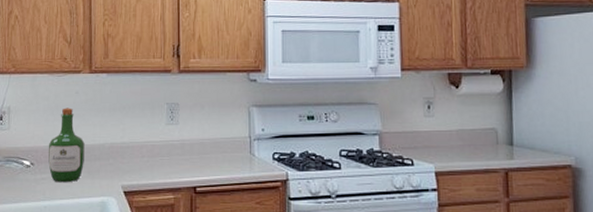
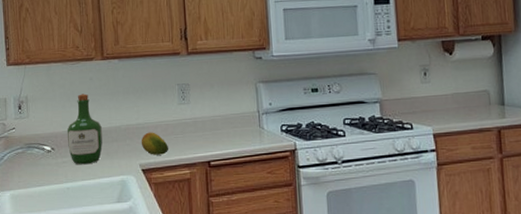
fruit: none [124,152,154,177] -> present [141,132,169,155]

